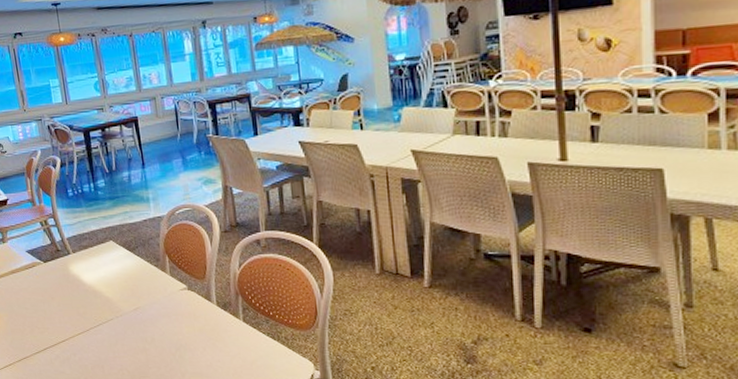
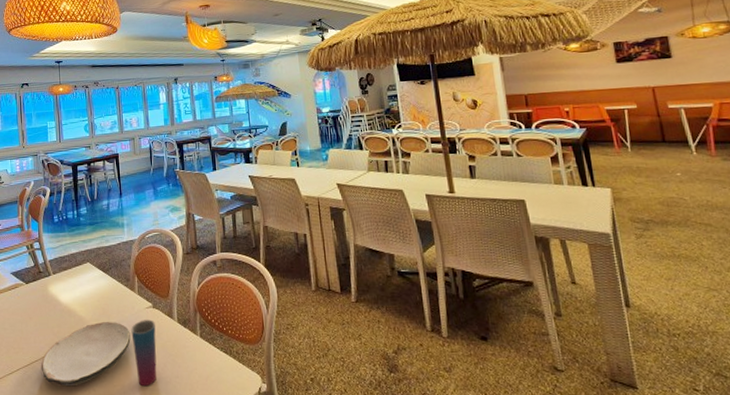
plate: none [68,302,165,367] -> present [41,321,131,387]
cup: none [164,302,196,370] -> present [131,319,157,387]

